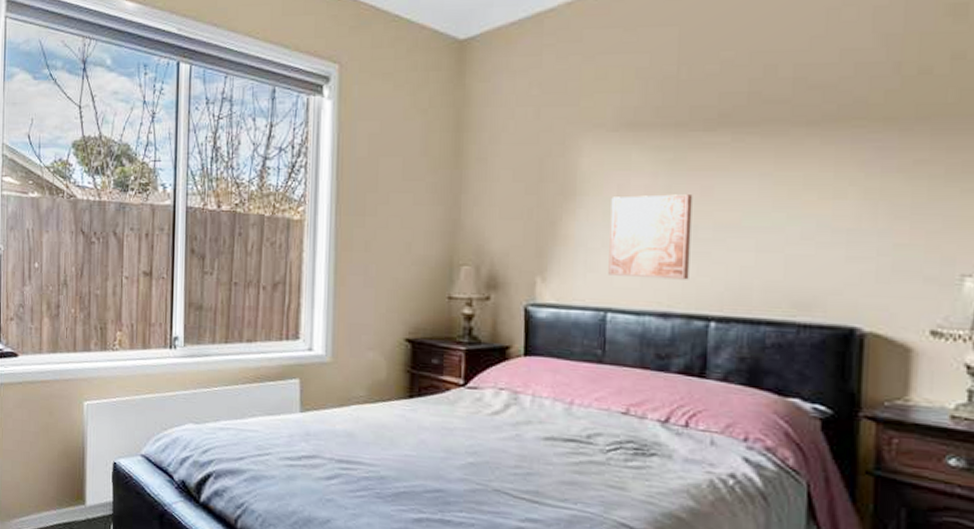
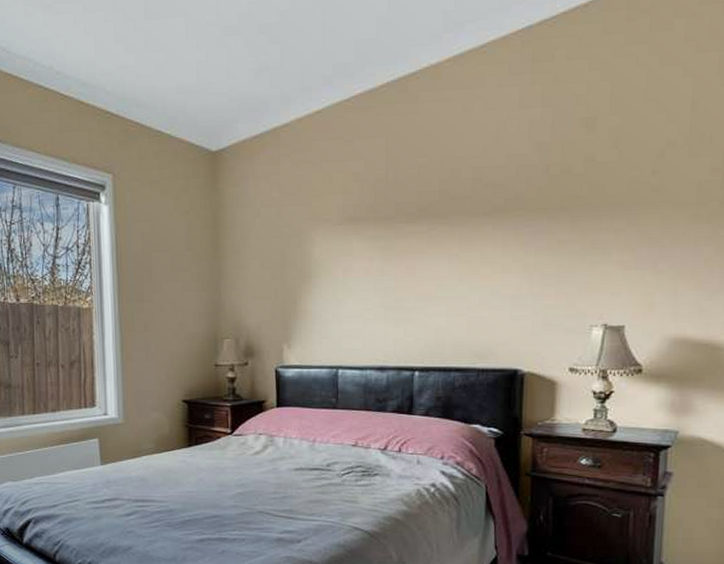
wall art: present [608,194,693,280] -> none [338,274,400,341]

